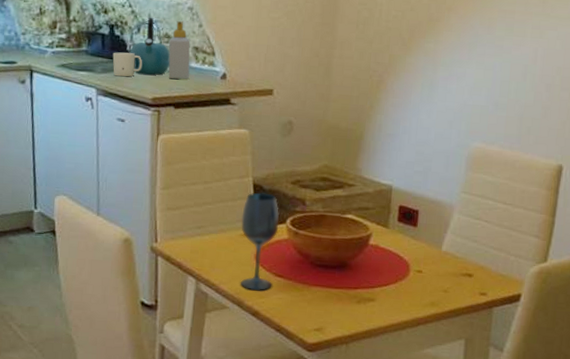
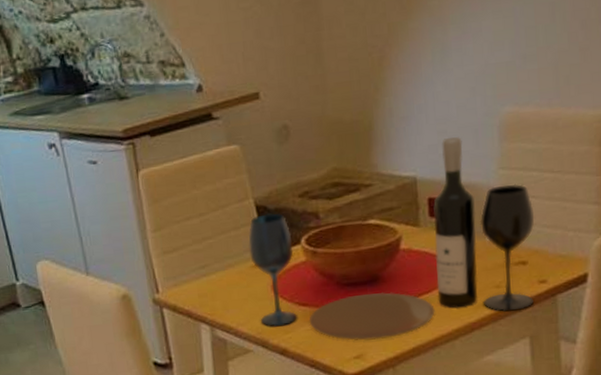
mug: present [112,52,143,77] -> none [69,82,105,114]
kettle: present [129,18,170,75] -> none [87,37,136,106]
soap bottle: present [168,20,191,80] -> none [129,33,160,104]
plate: none [282,276,390,319] -> present [310,292,435,341]
bottle: none [393,159,438,303] -> present [433,137,478,308]
wineglass: none [430,206,486,315] -> present [479,184,535,312]

